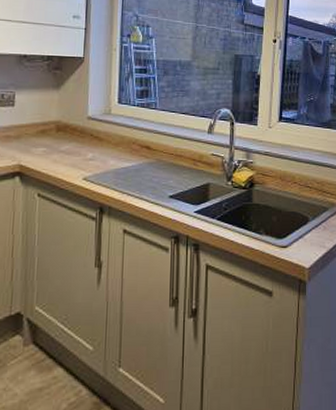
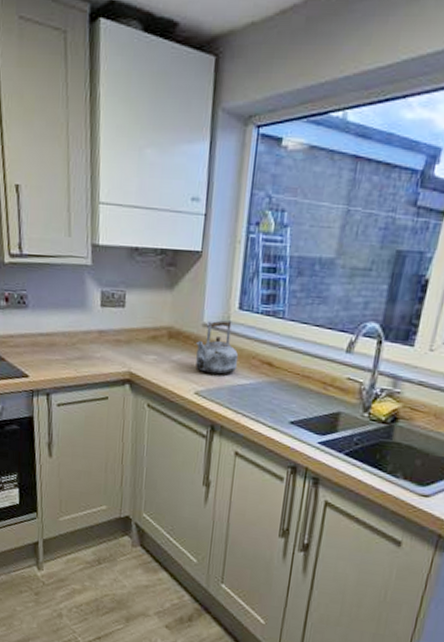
kettle: none [81,112,121,160] -> present [195,319,239,375]

